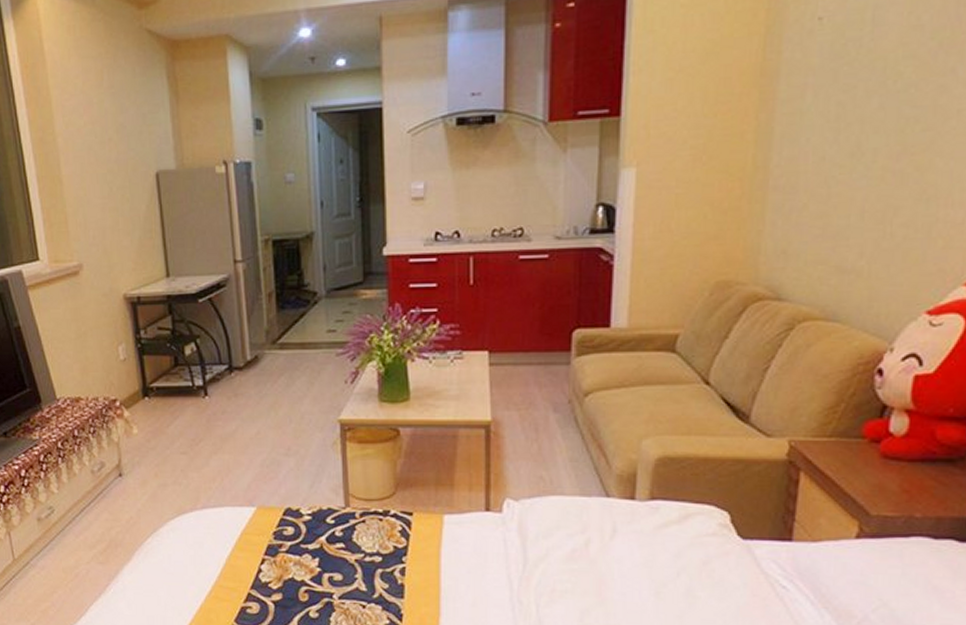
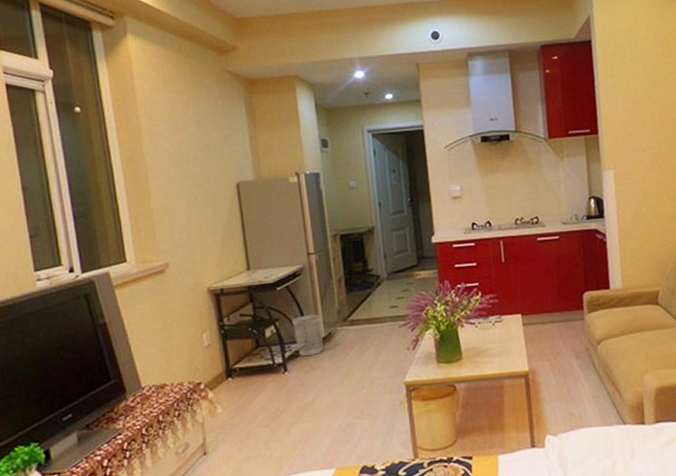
wastebasket: none [214,333,249,380] -> present [292,314,324,356]

